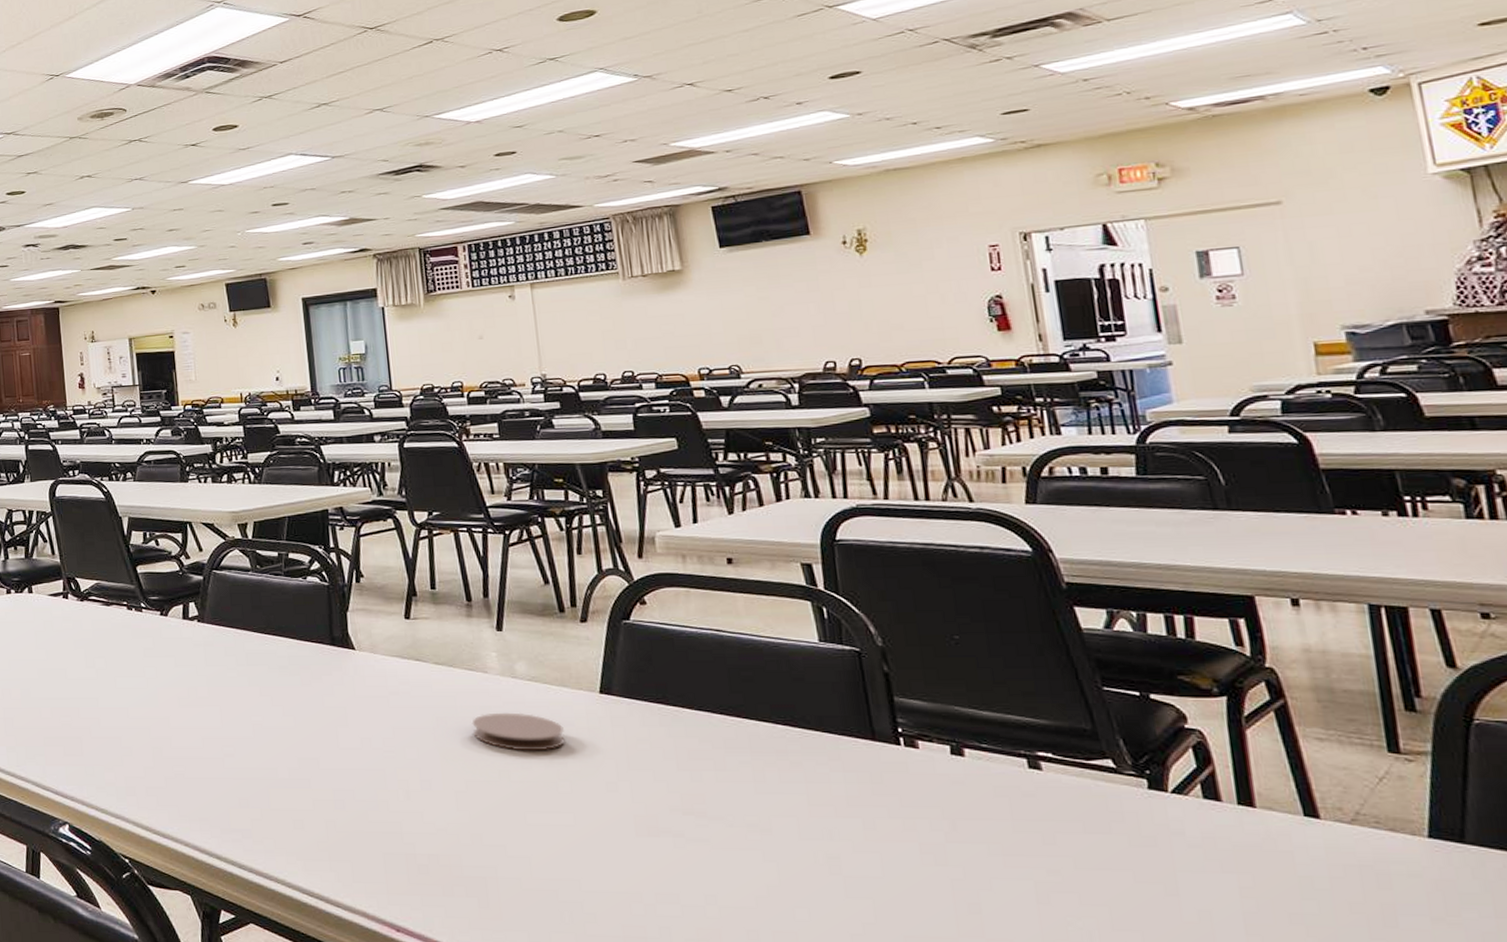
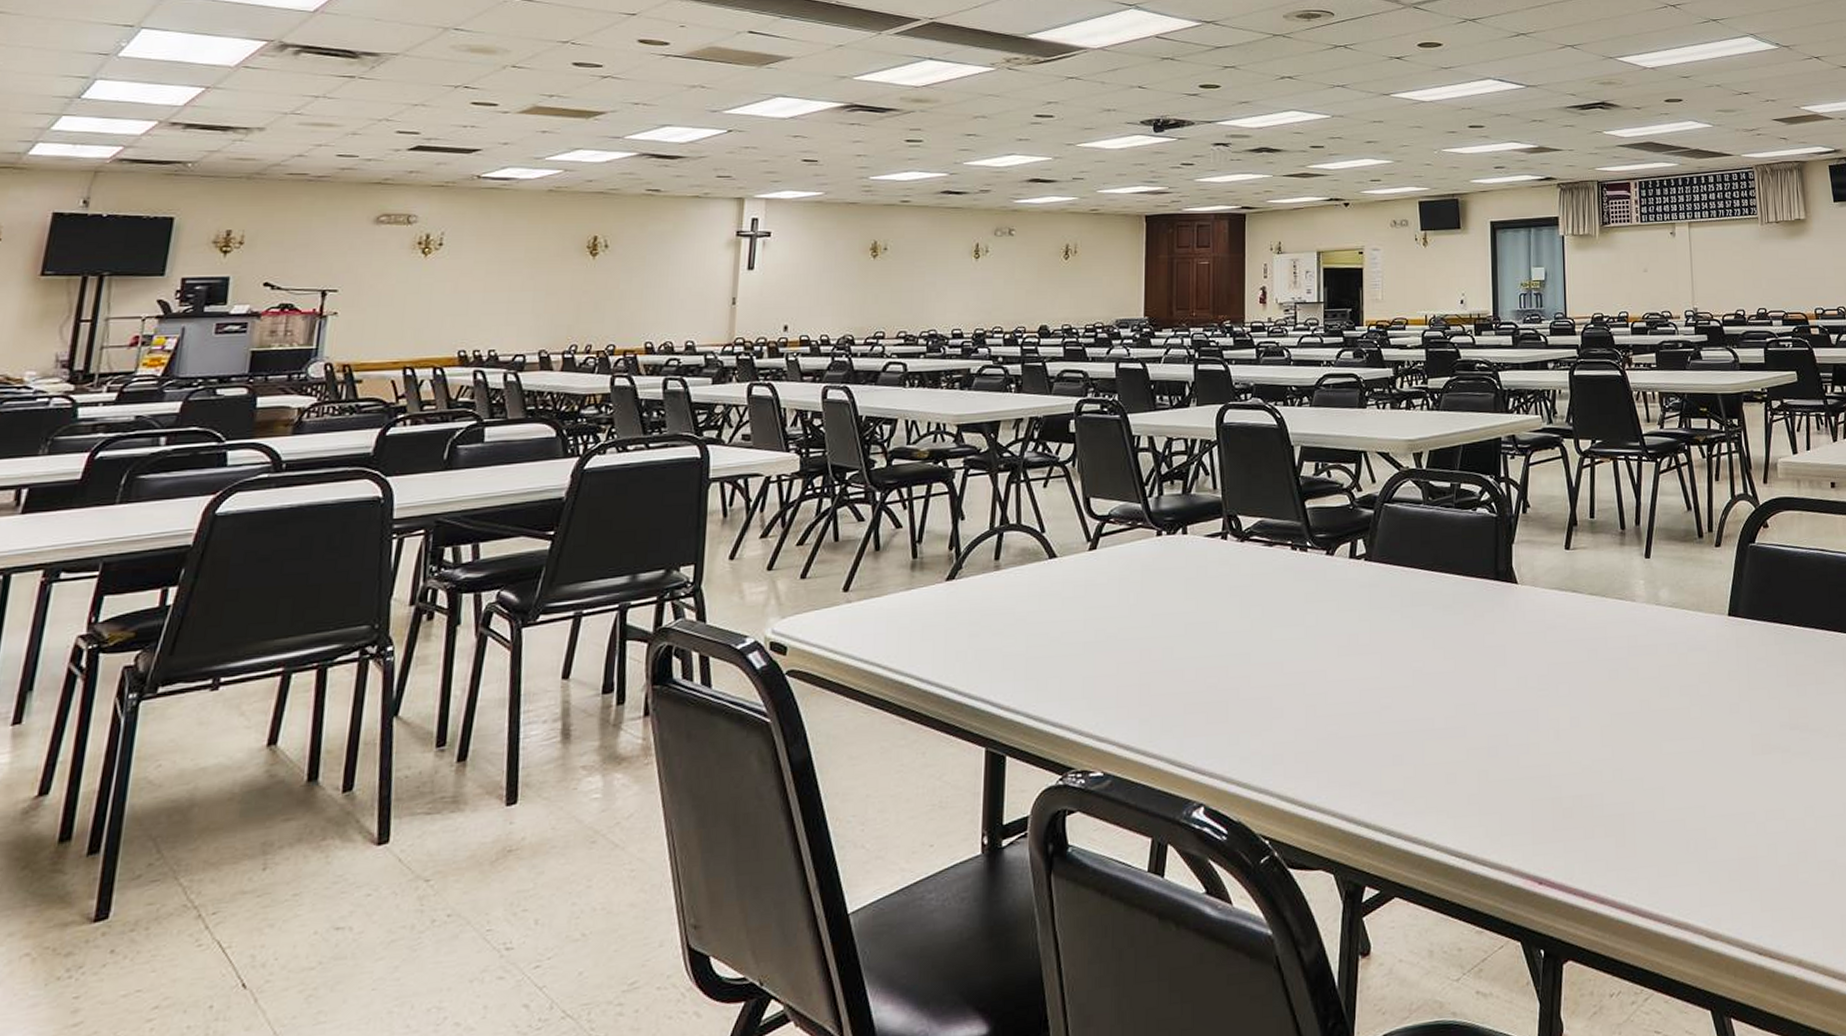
coaster: present [472,712,565,751] -> none [1619,639,1698,679]

